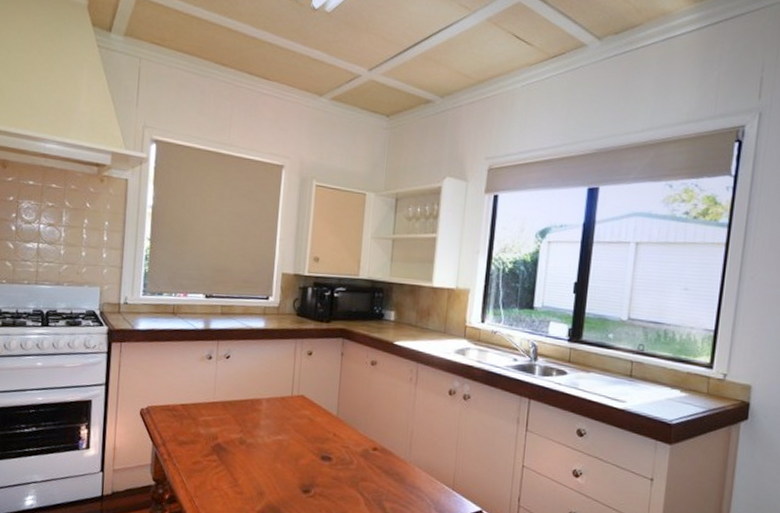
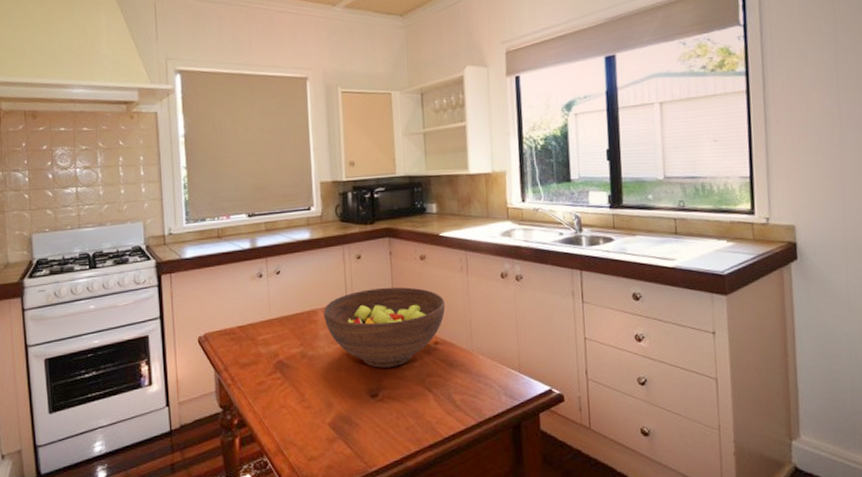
fruit bowl: none [267,386,390,467] -> present [323,287,446,368]

